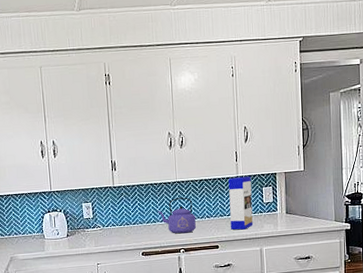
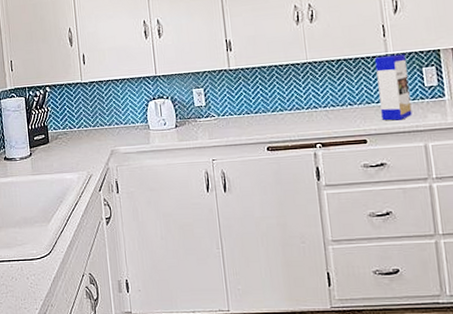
kettle: present [158,197,196,234] -> none [285,81,335,125]

